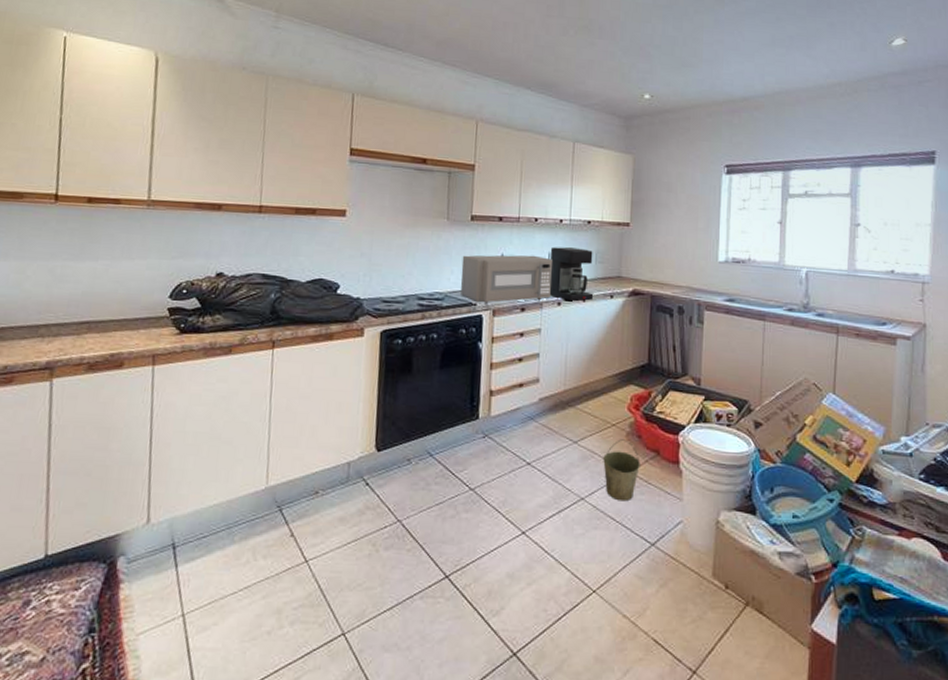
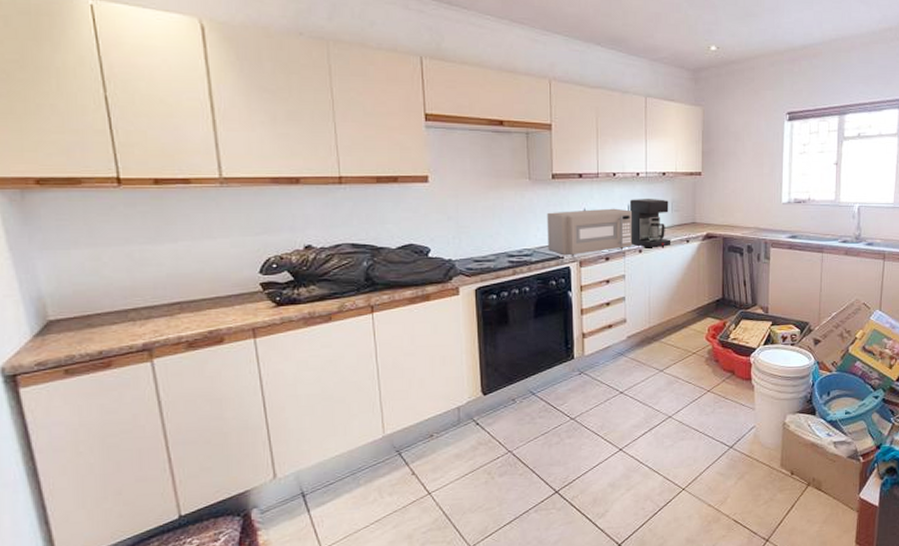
bucket: present [603,439,640,502] -> none [686,364,718,416]

